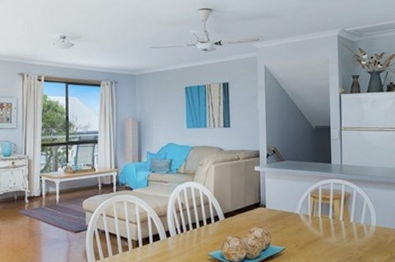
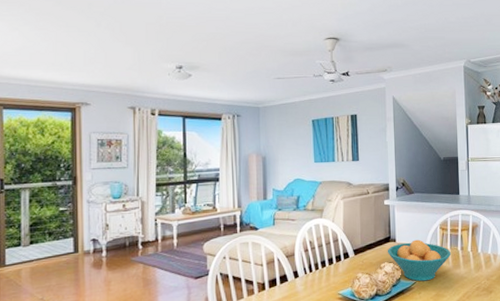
fruit bowl: none [257,206,322,248] -> present [387,239,451,282]

